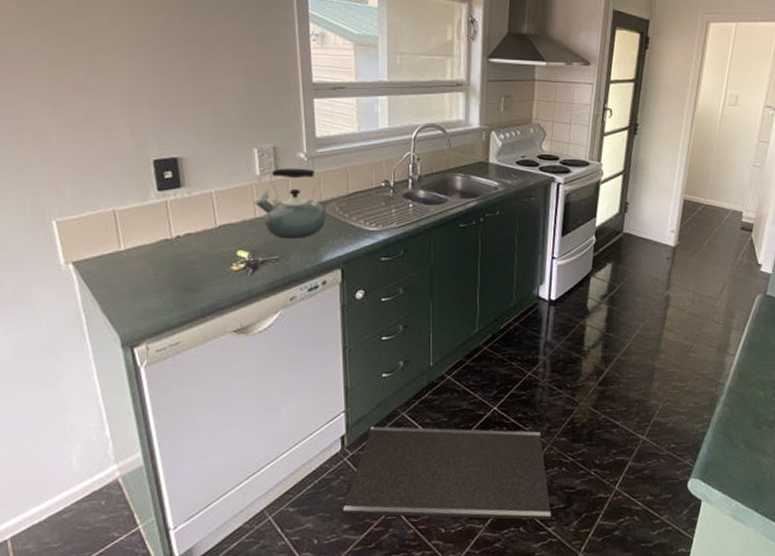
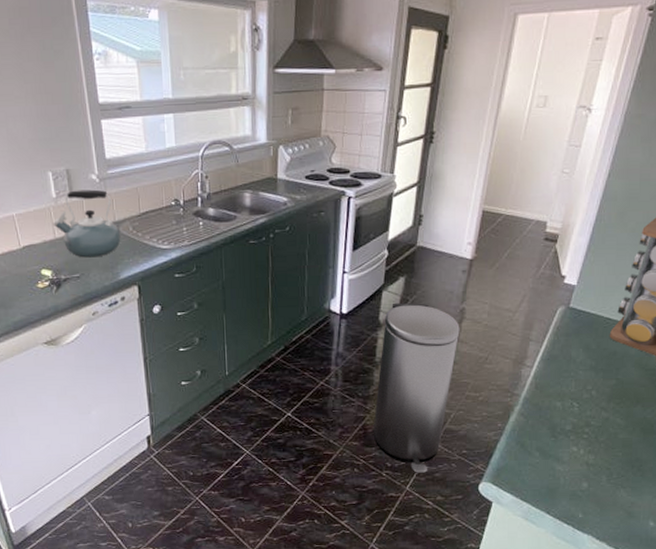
door mat: present [343,426,551,521] -> none [152,428,344,515]
pedal bin: none [581,289,666,472] -> present [373,302,460,474]

